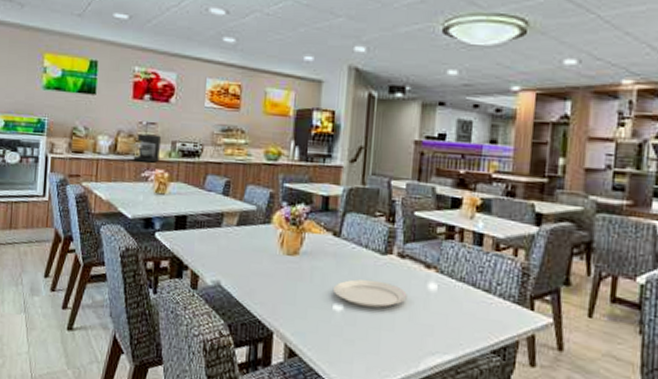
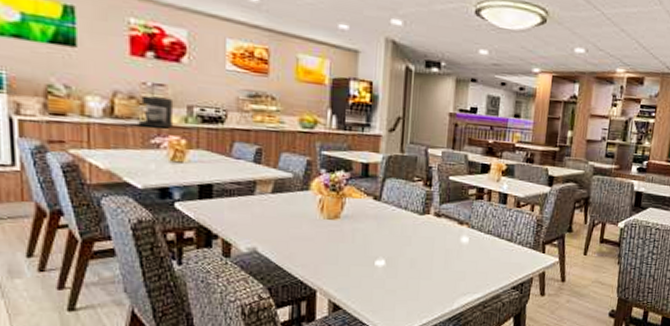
plate: present [334,279,407,309] -> none [375,237,443,262]

